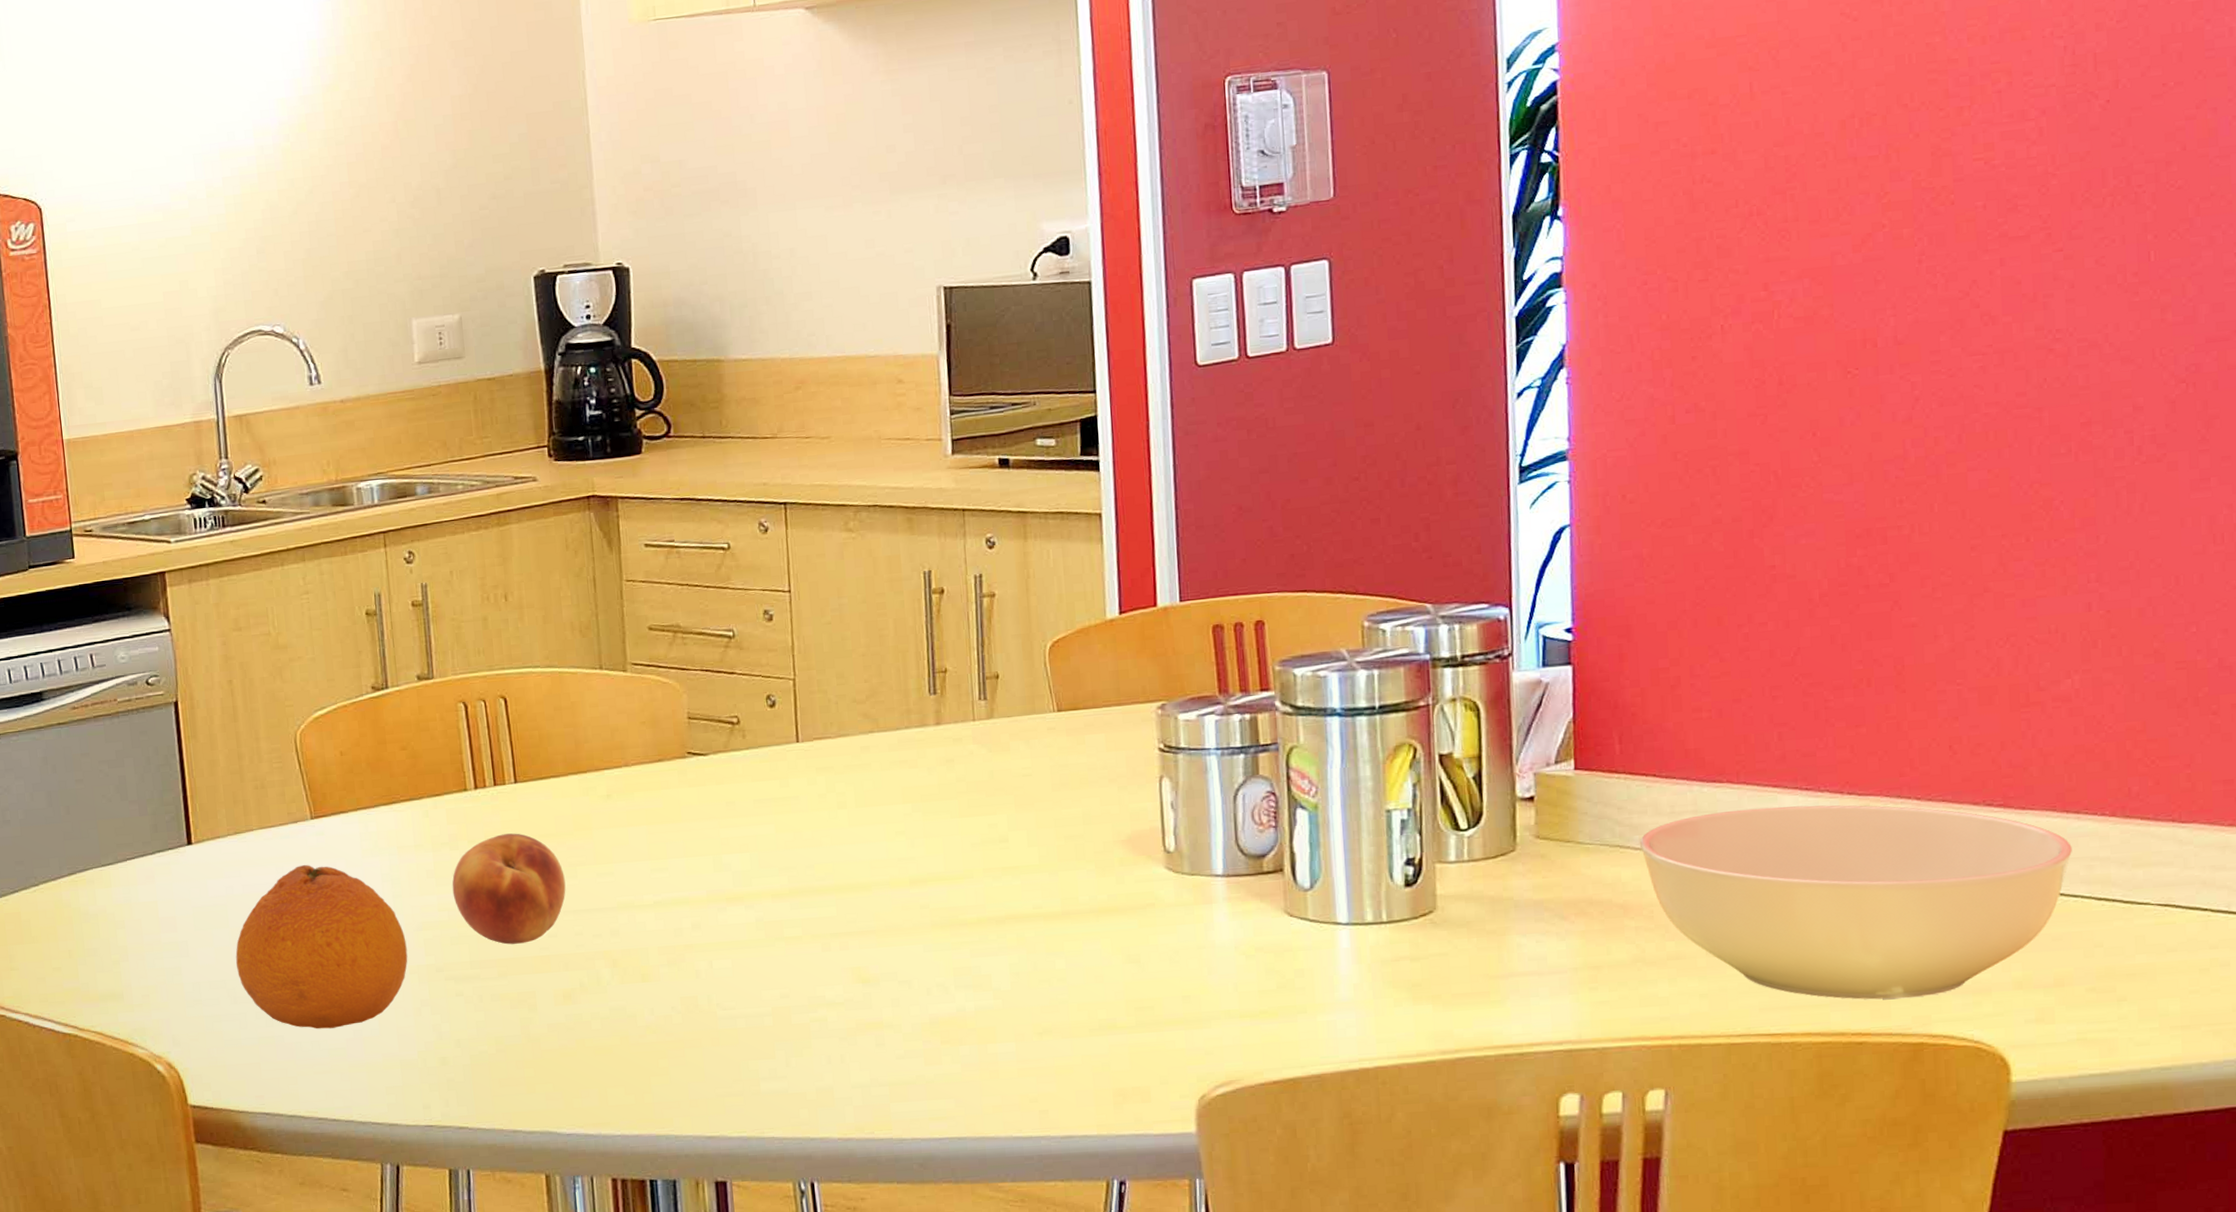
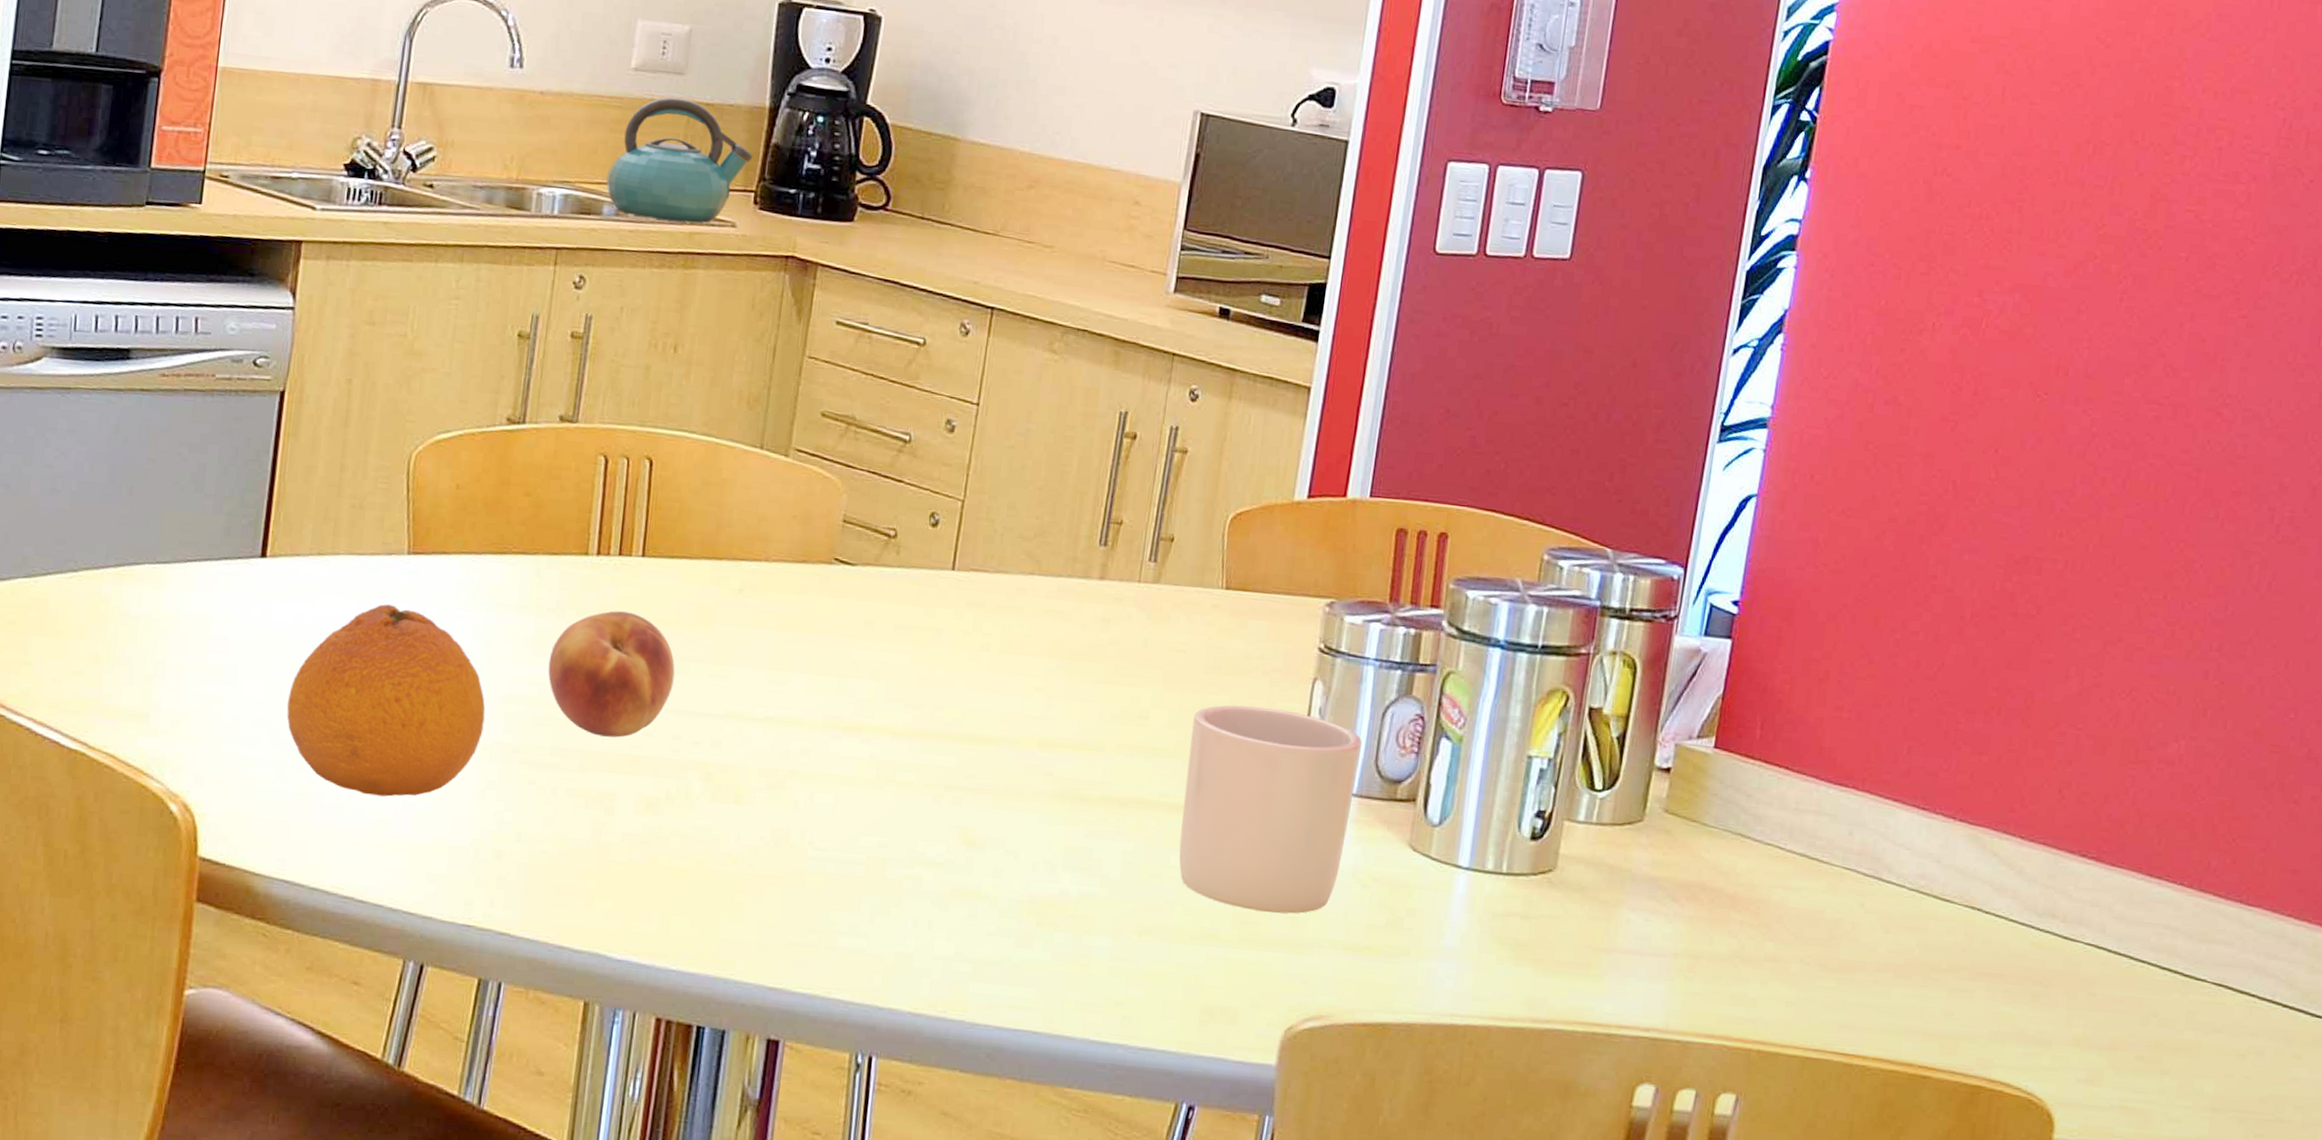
kettle: none [413,378,539,490] -> present [606,97,753,223]
mug: none [1051,810,1221,996] -> present [1179,705,1362,914]
bowl: present [1639,805,2072,1000] -> none [1759,816,2149,1039]

